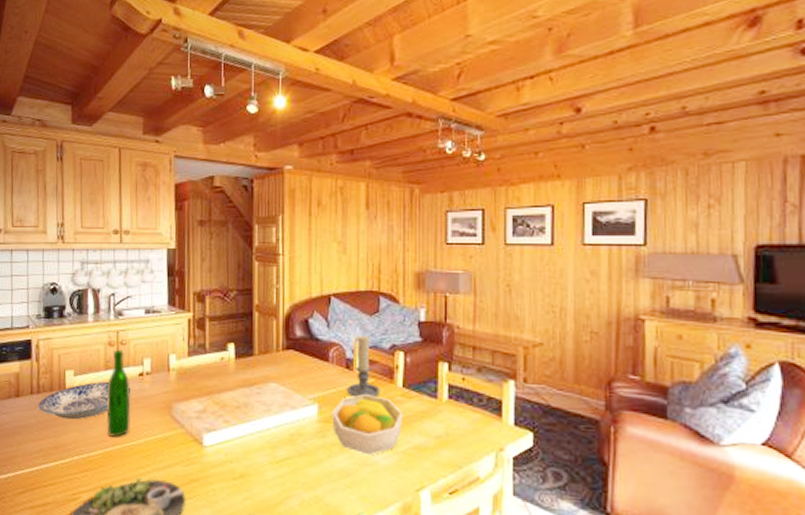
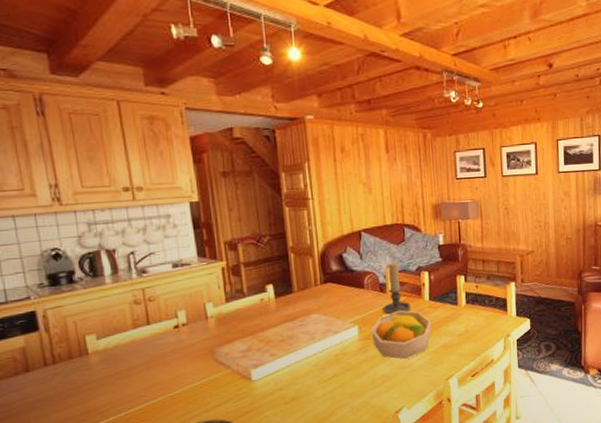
plate: present [38,382,131,420] -> none [56,340,167,384]
wine bottle: present [106,349,131,437] -> none [139,306,171,391]

